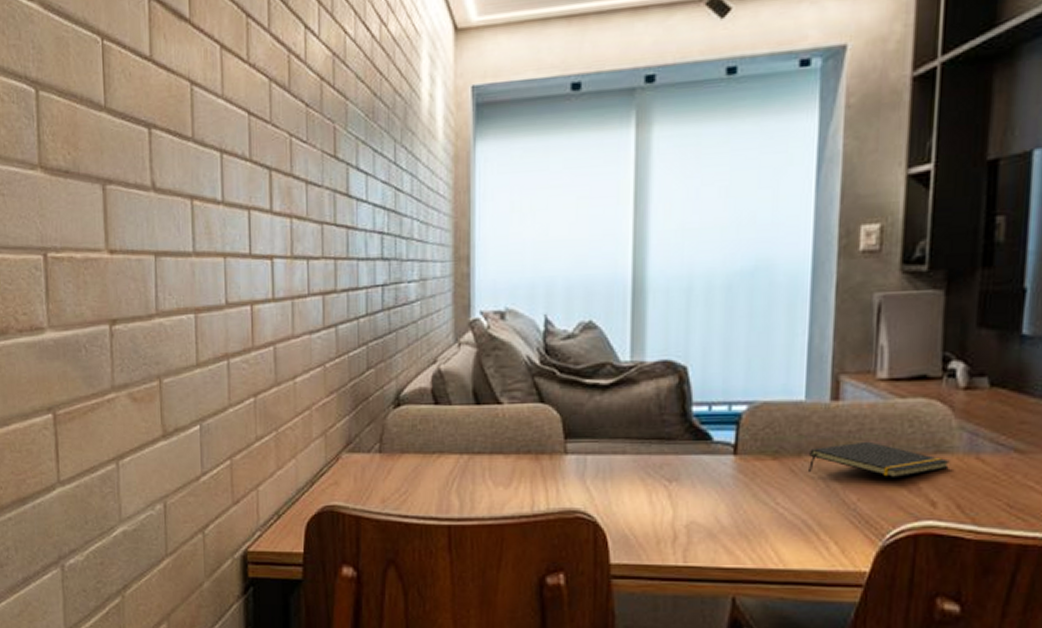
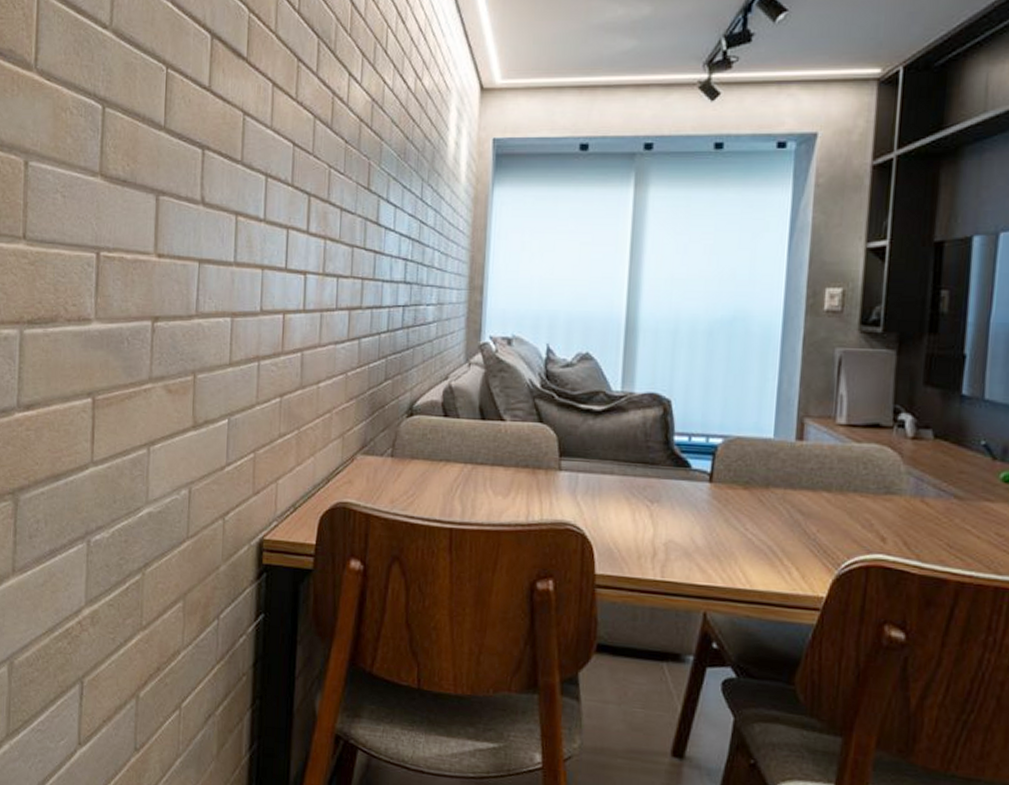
notepad: present [809,441,950,479] -> none [775,478,898,514]

